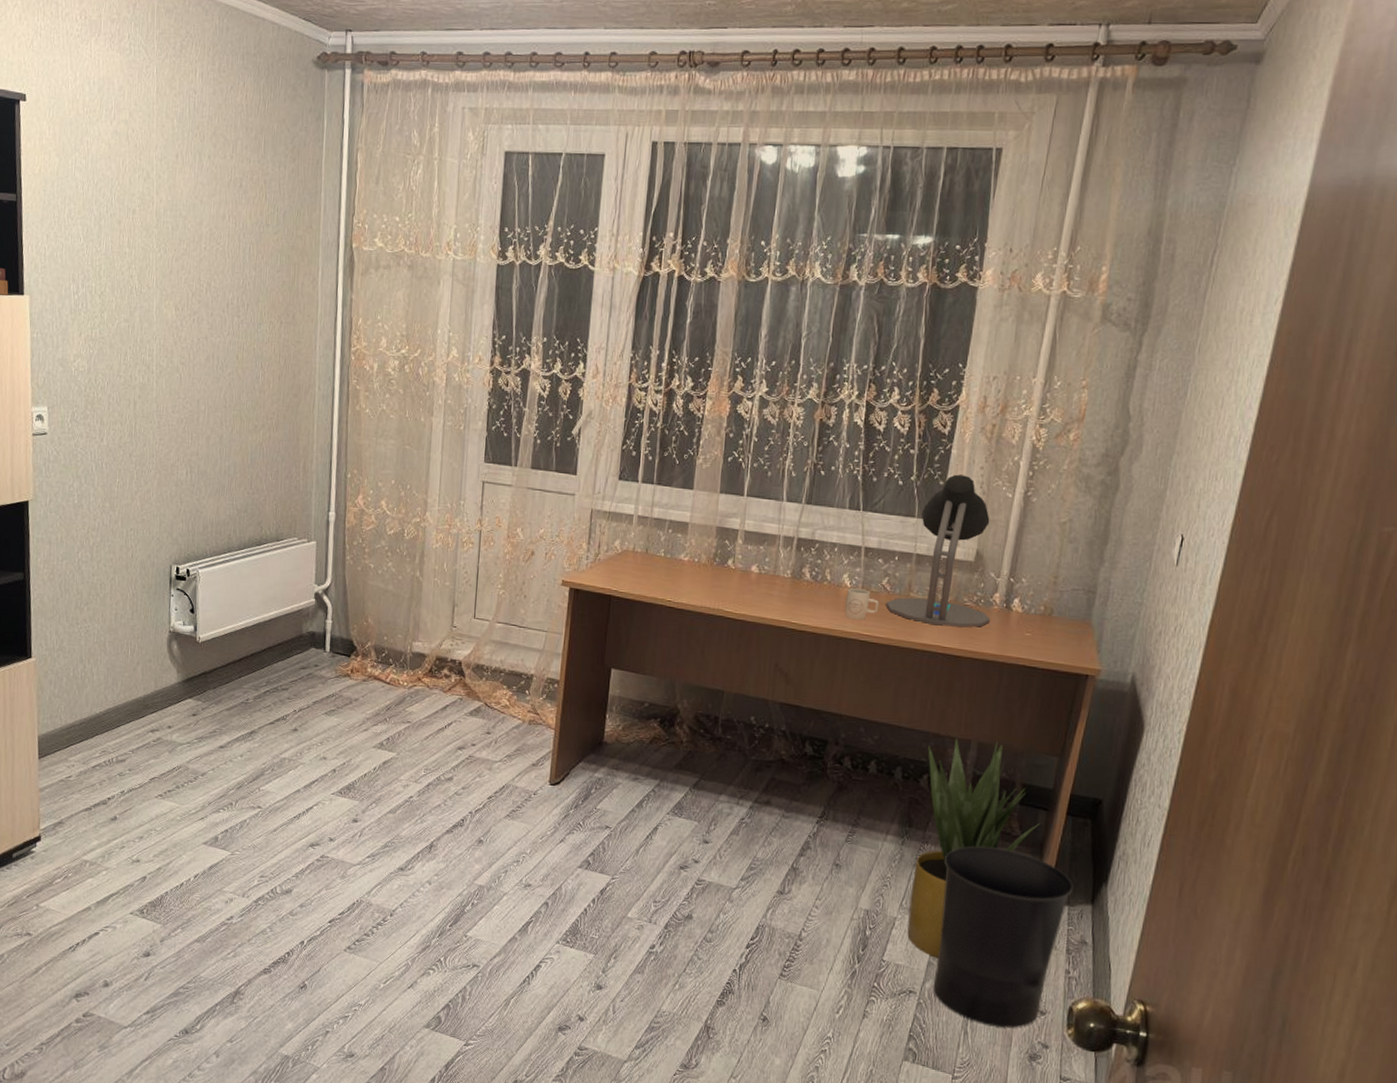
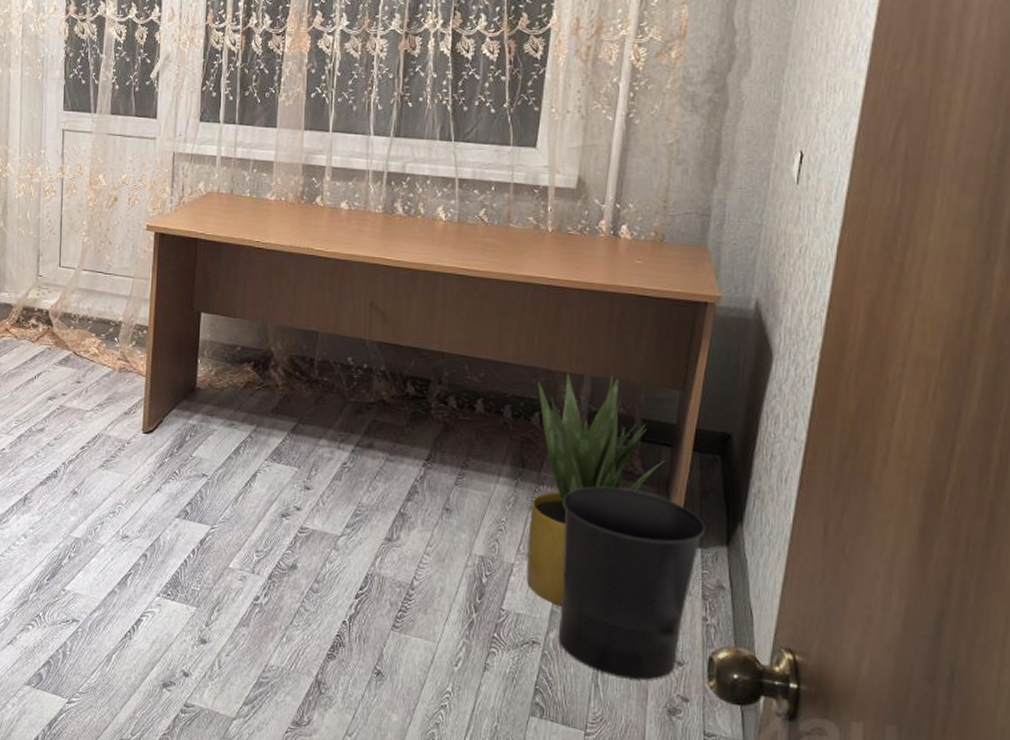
mug: present [844,588,880,621] -> none [441,221,477,255]
desk lamp: present [886,474,991,628] -> none [484,99,598,258]

